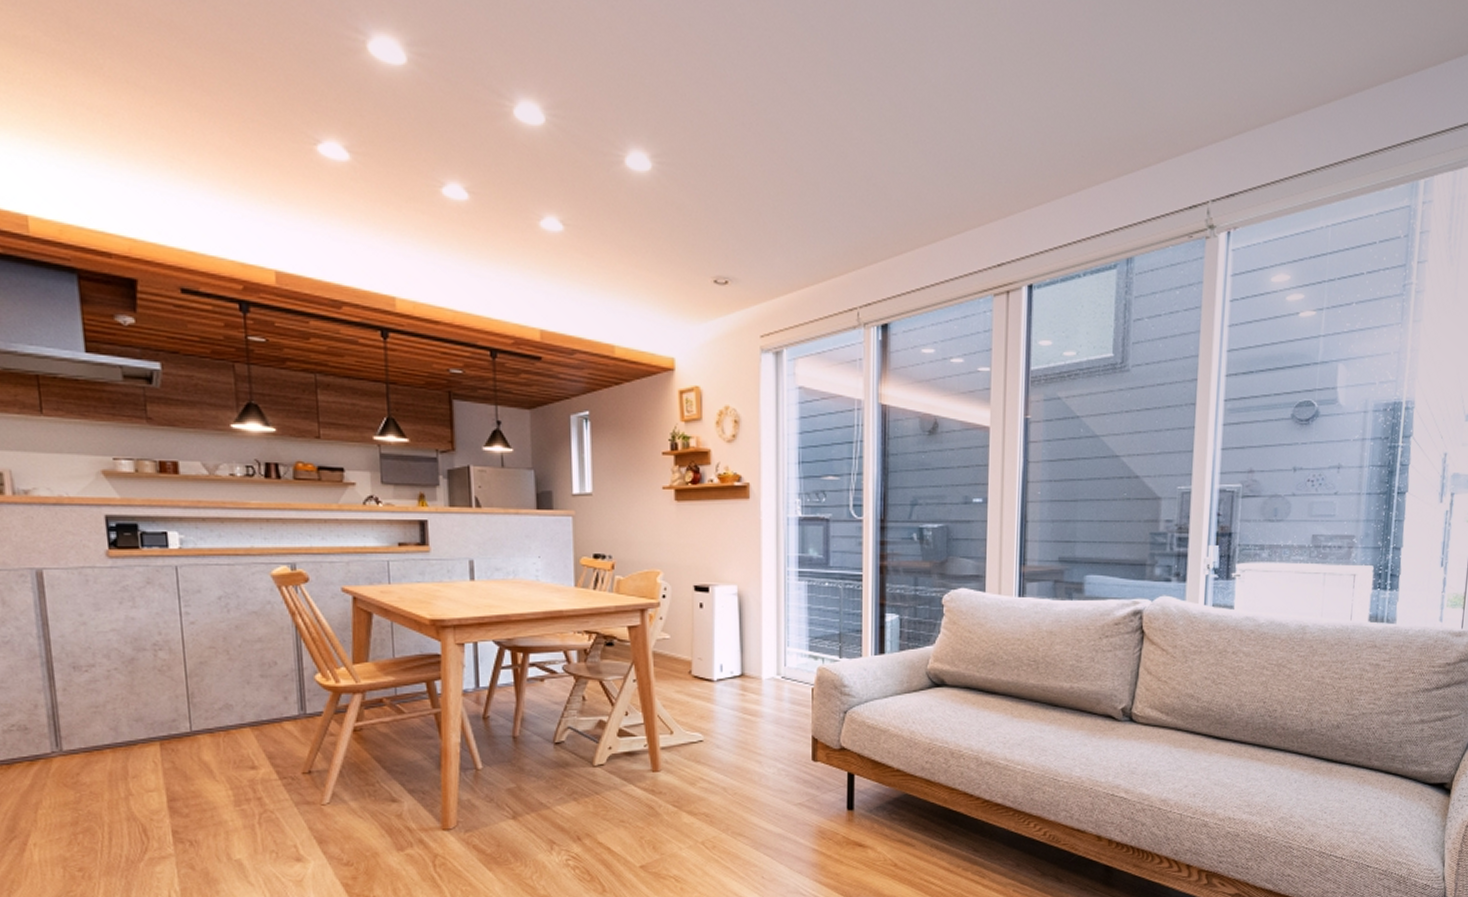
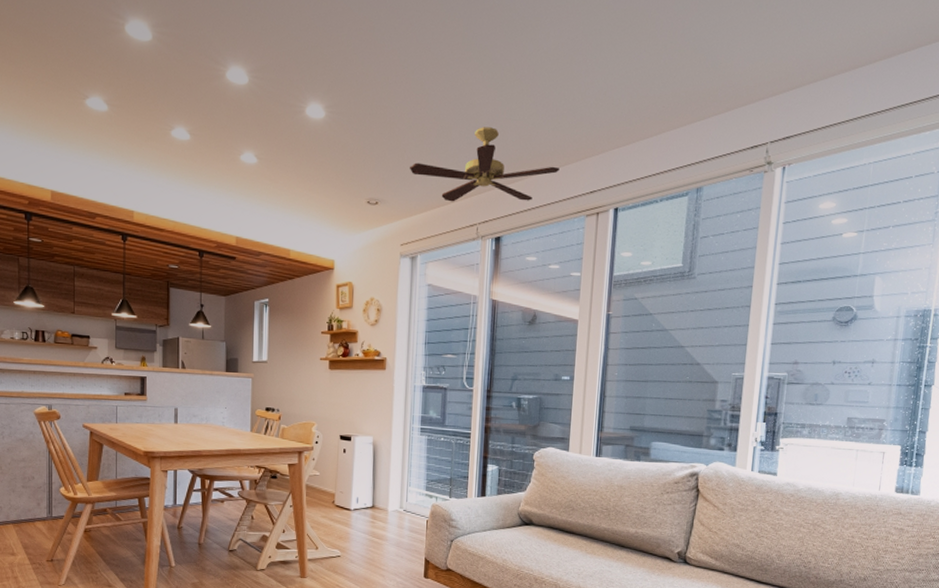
ceiling fan: none [766,182,958,280] -> present [409,127,559,202]

